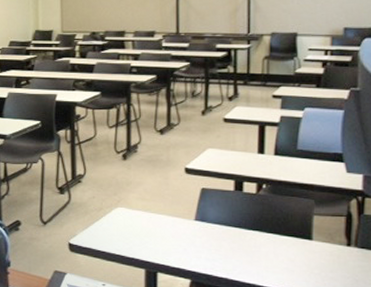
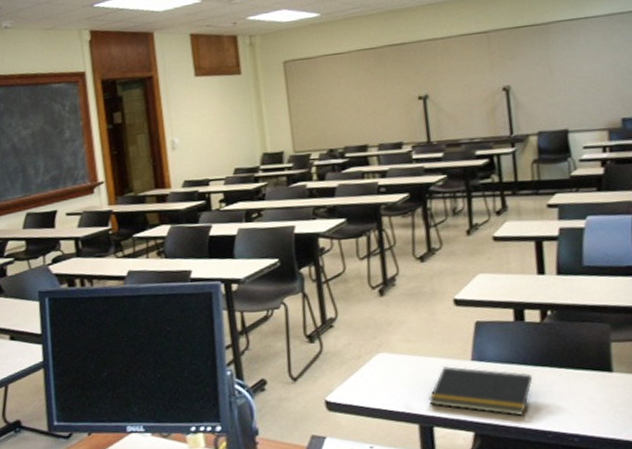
notepad: none [156,223,245,271] -> present [428,366,533,417]

